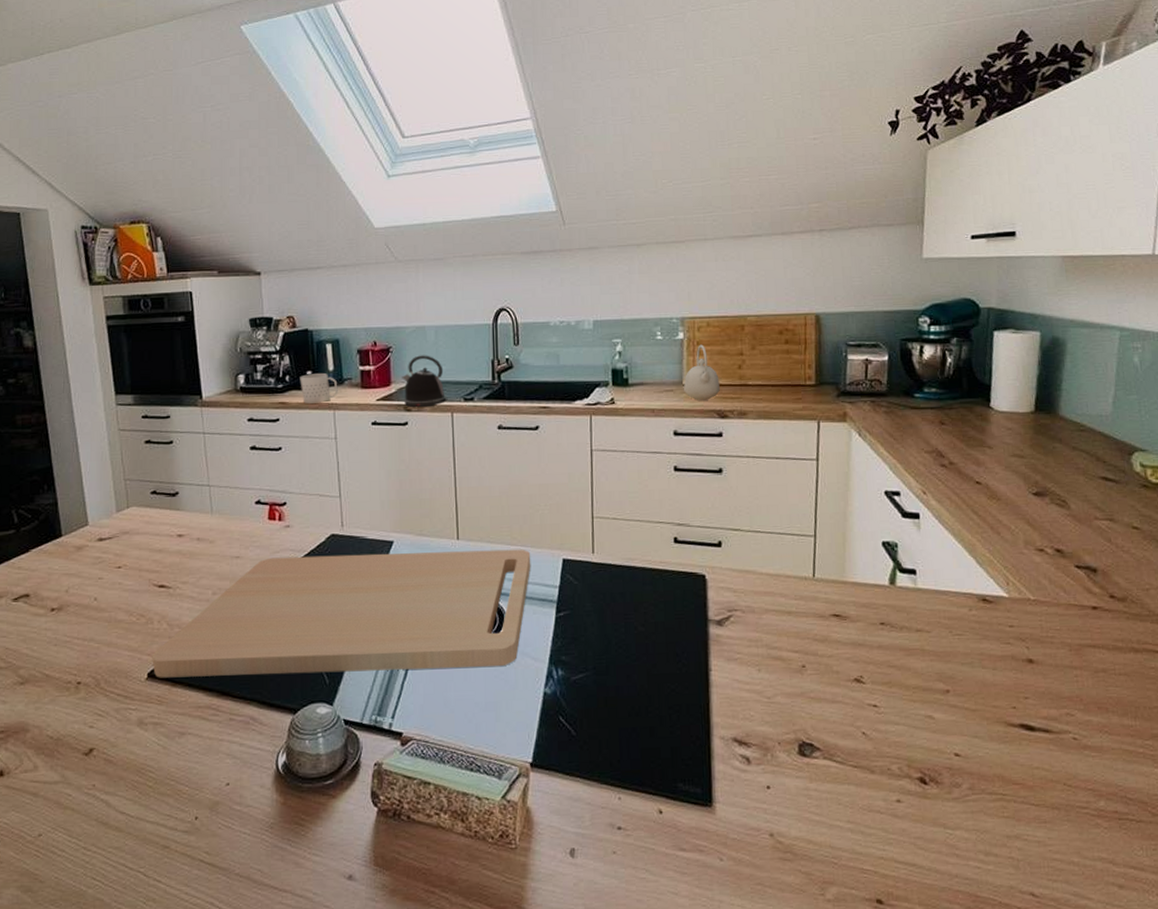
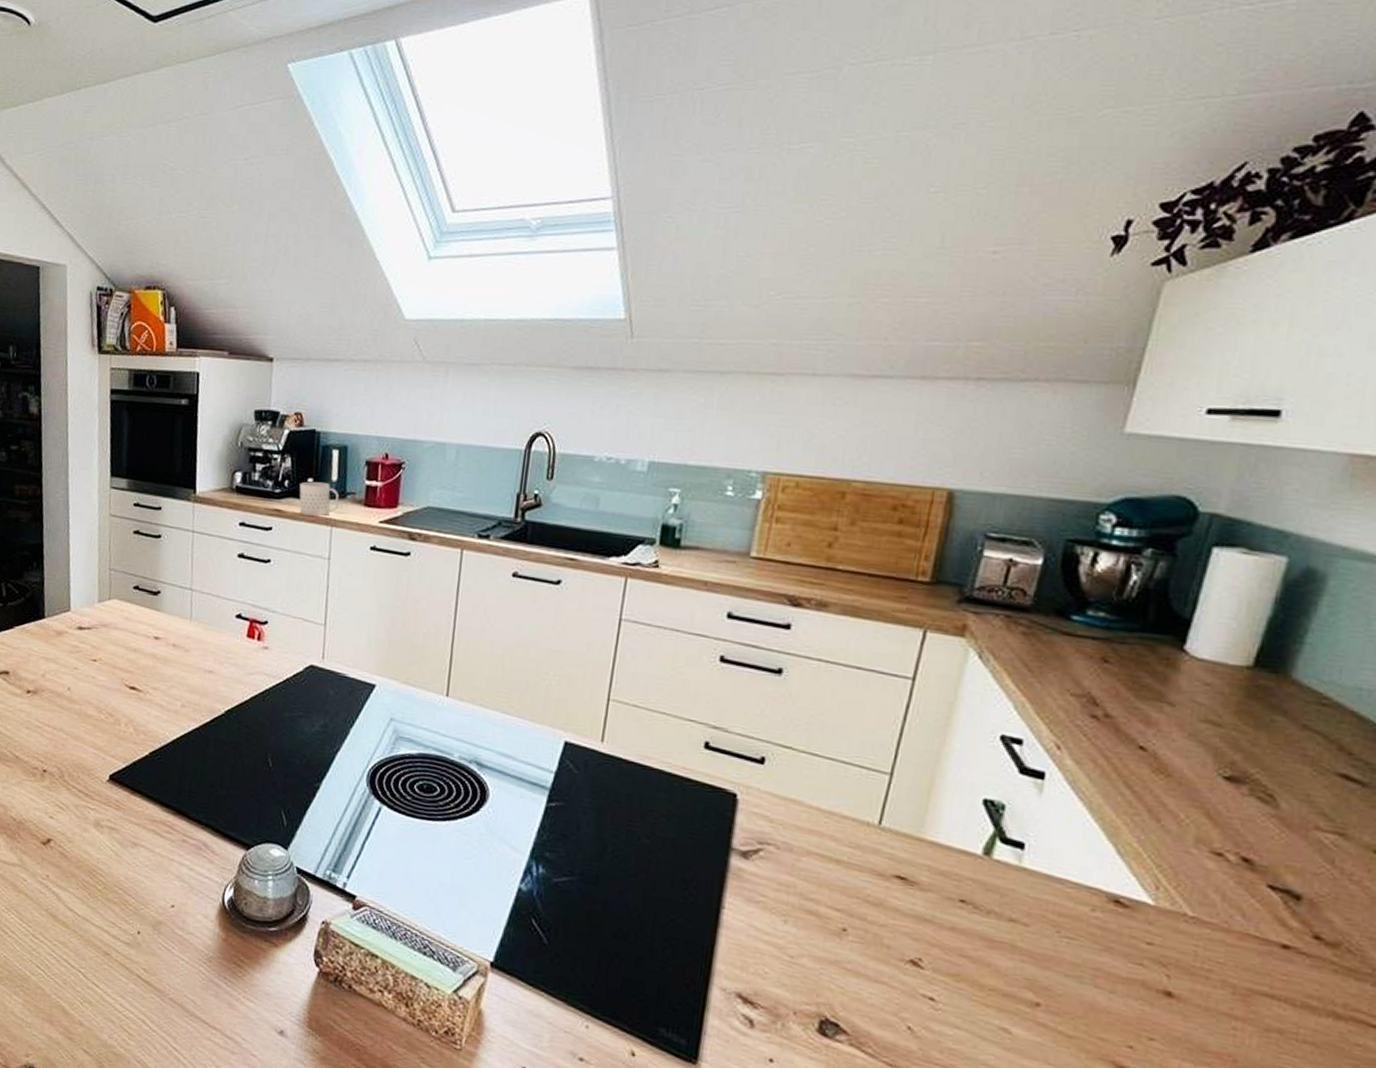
cutting board: present [152,549,531,678] -> none [115,678,528,849]
kettle: present [402,355,448,408] -> none [409,476,460,539]
teapot: present [683,344,720,401] -> none [749,509,800,581]

